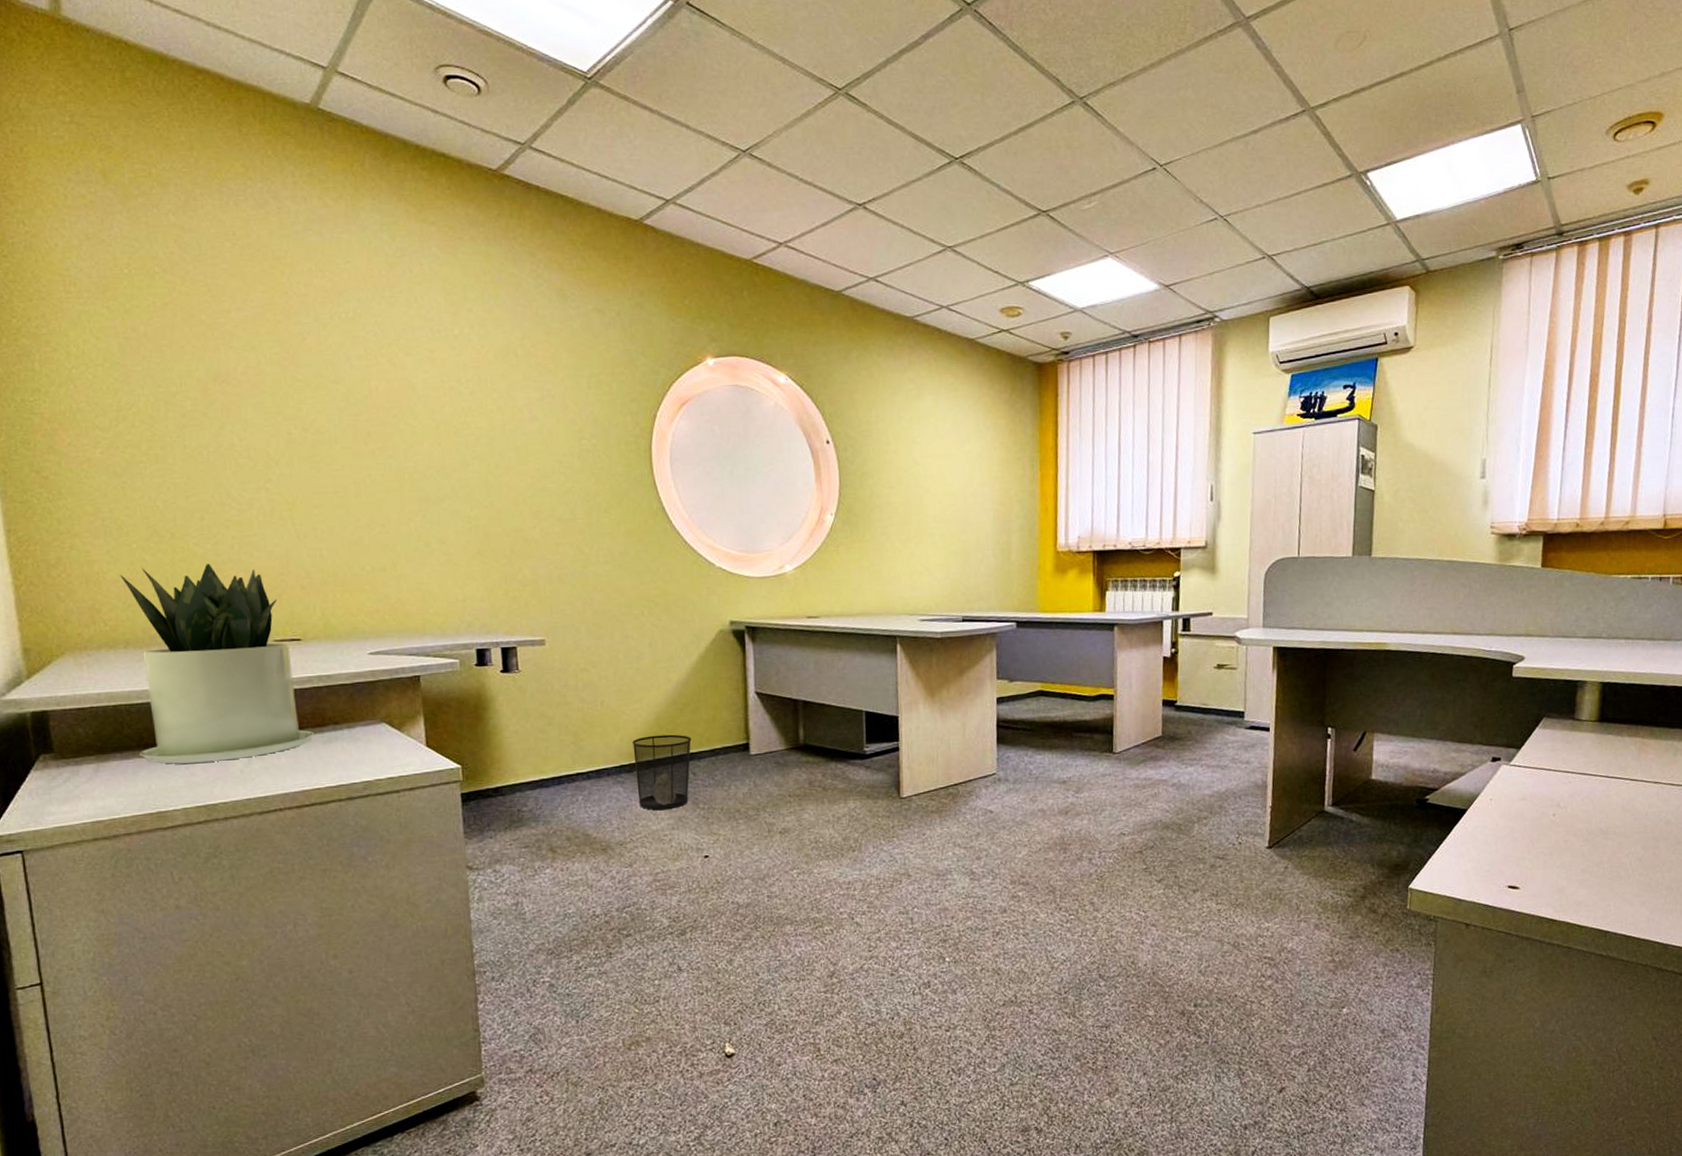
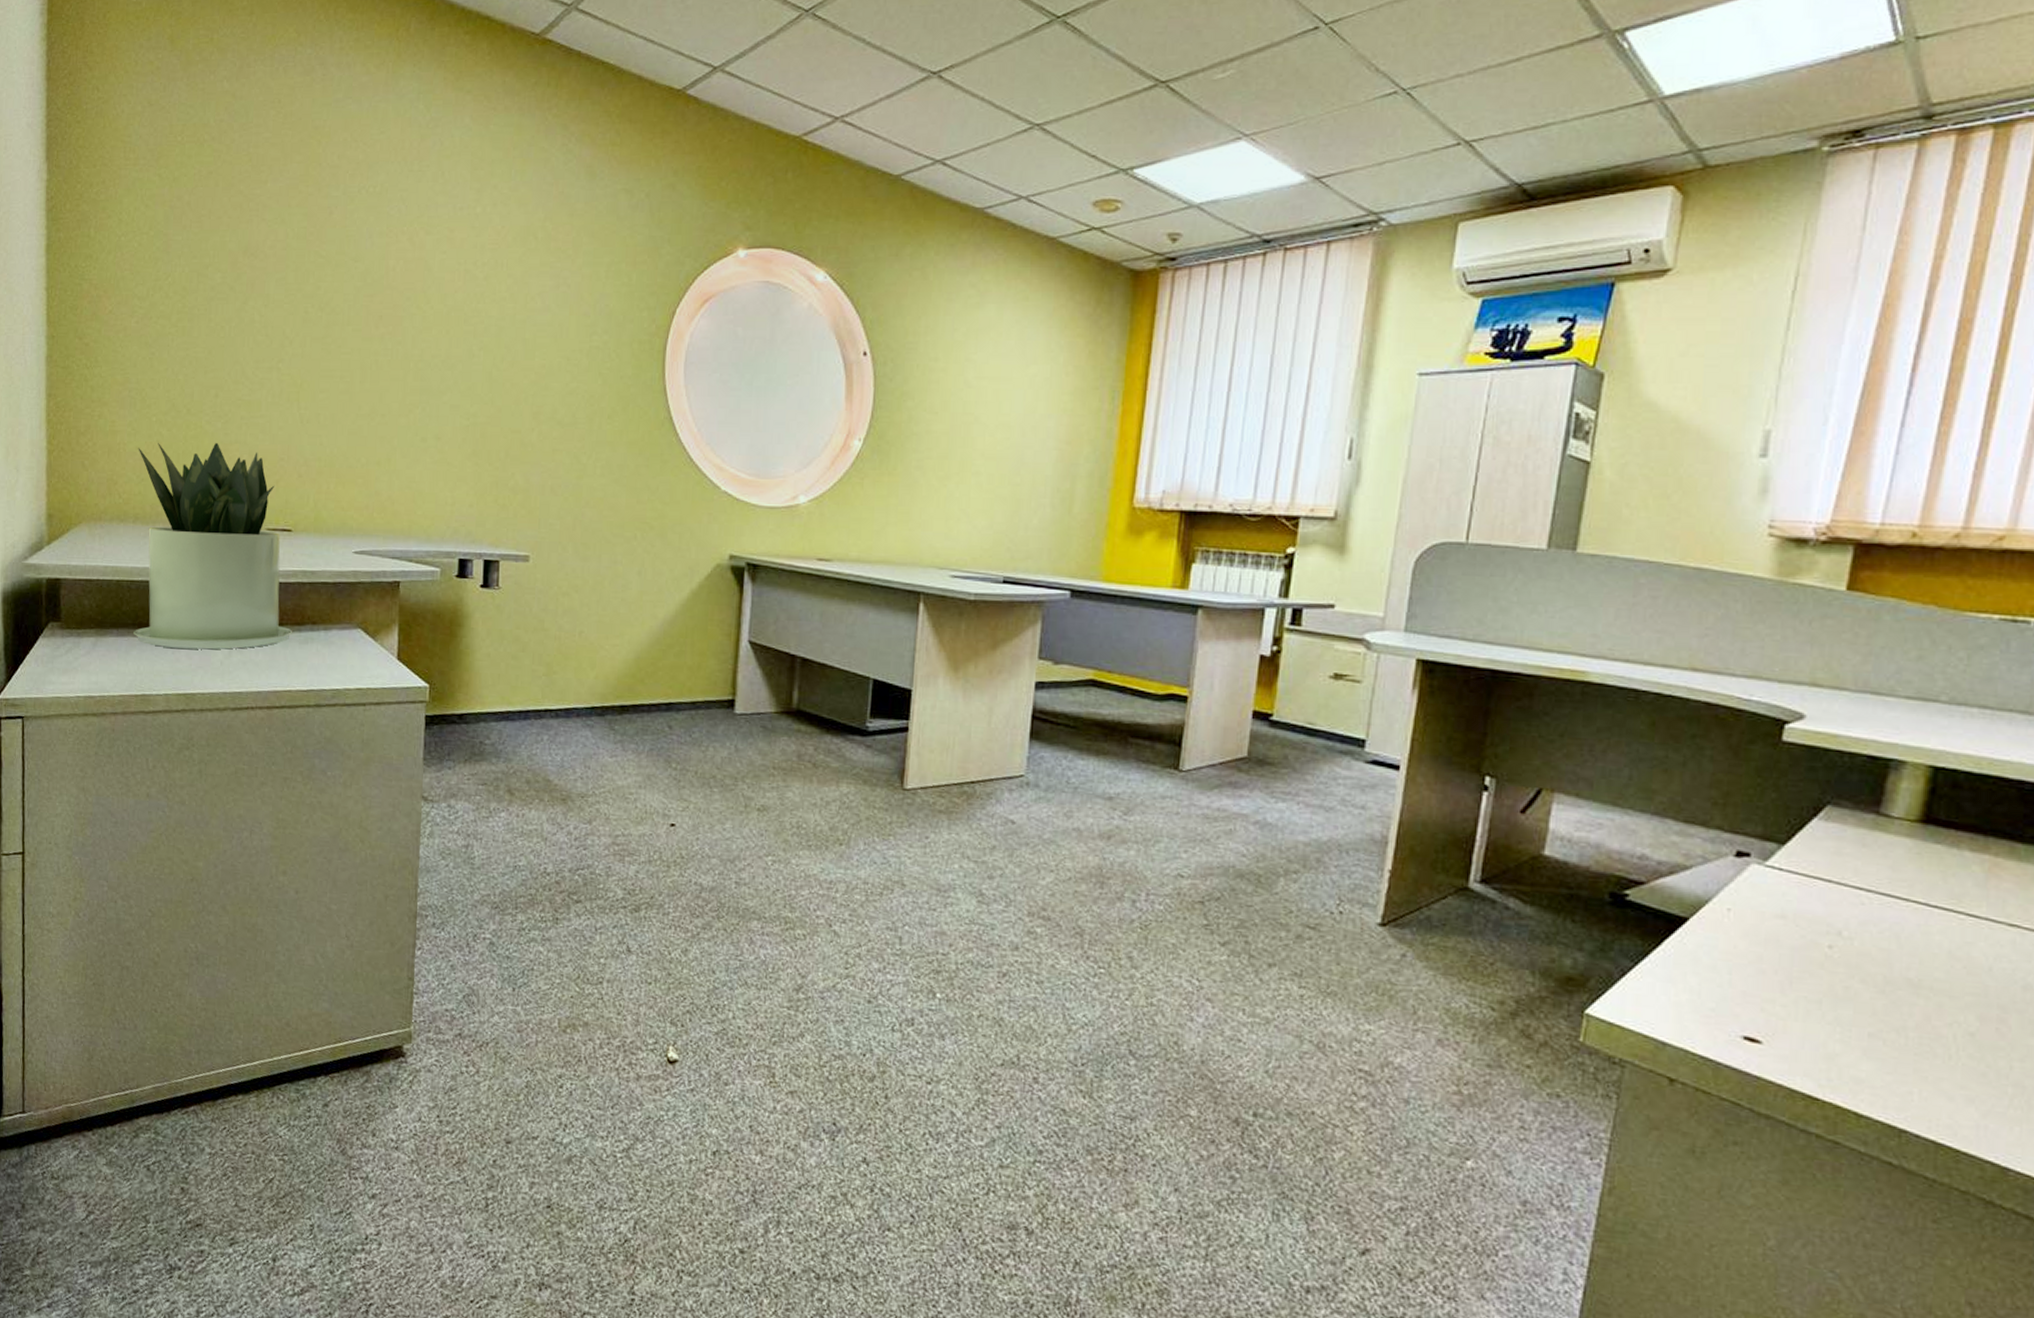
waste bin: present [632,734,692,810] -> none [606,677,672,764]

